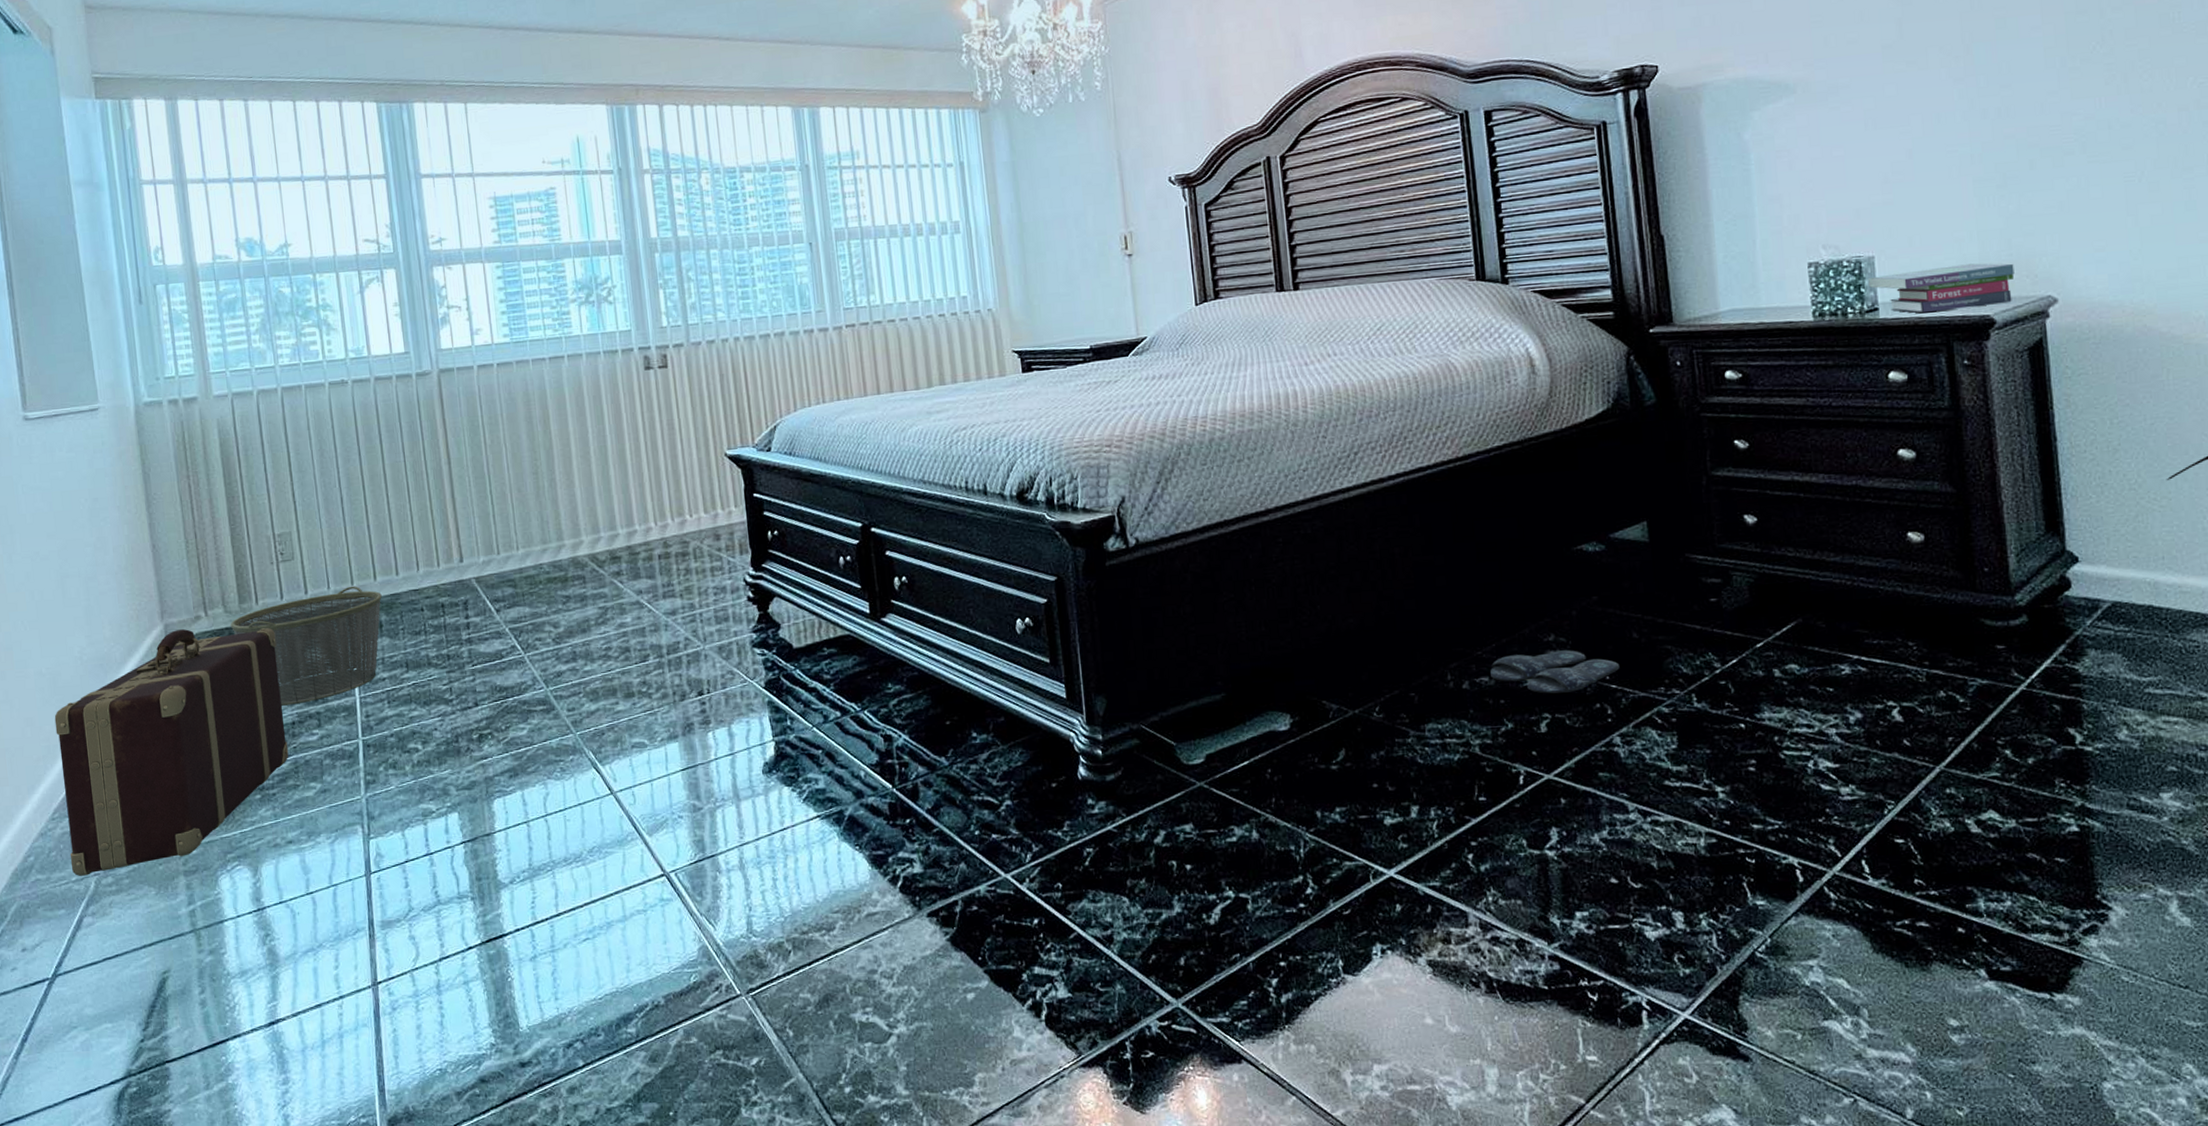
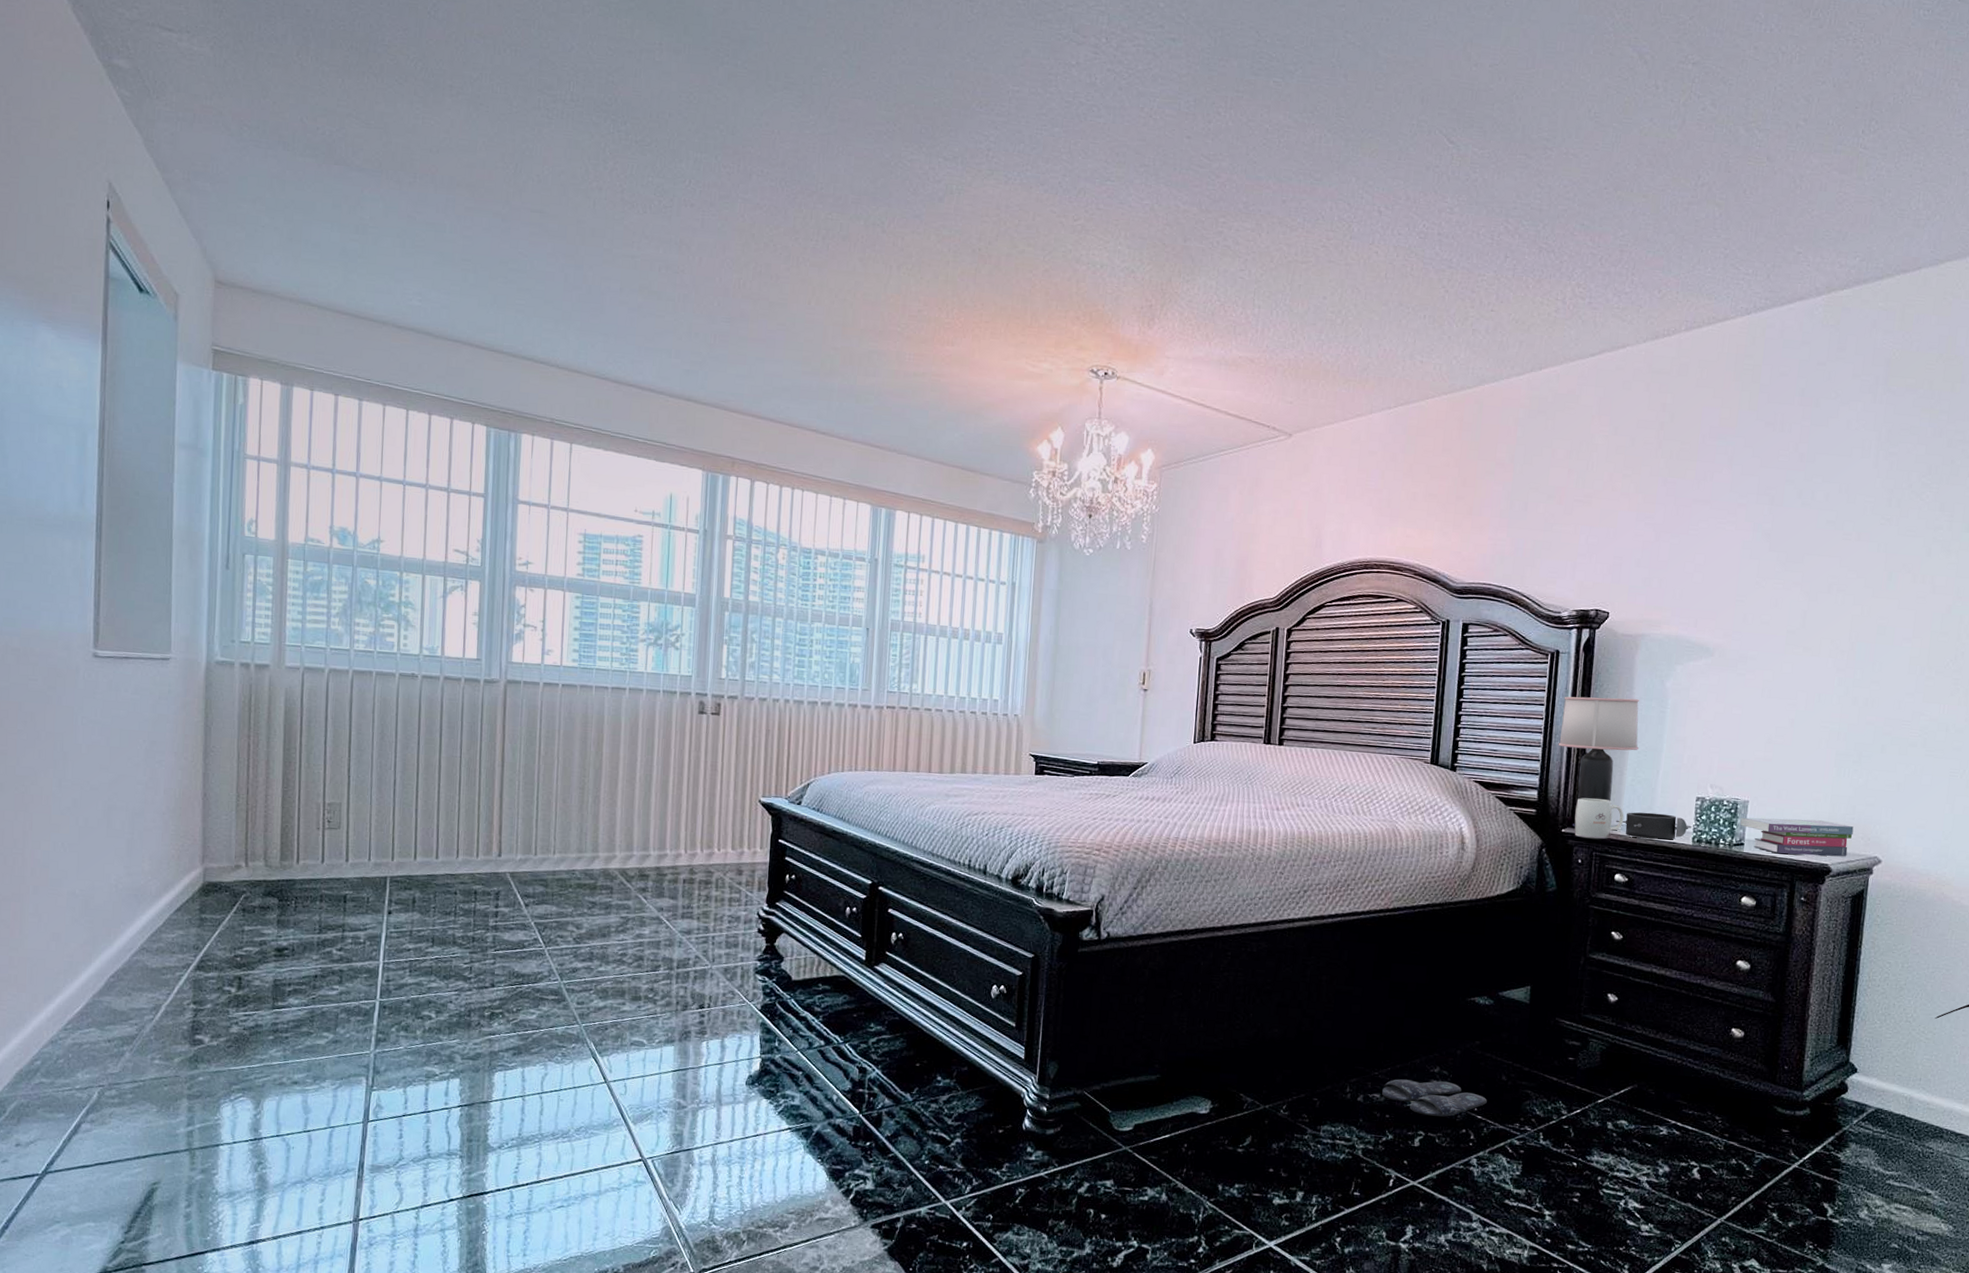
suitcase: present [54,628,289,877] -> none [77,874,311,1086]
basket: present [230,586,382,706] -> none [268,861,419,960]
table lamp: none [1622,160,1725,325] -> present [1558,696,1639,827]
mug: none [1661,285,1724,336] -> present [1574,797,1624,840]
alarm clock: none [1714,289,1809,324] -> present [1616,812,1692,840]

